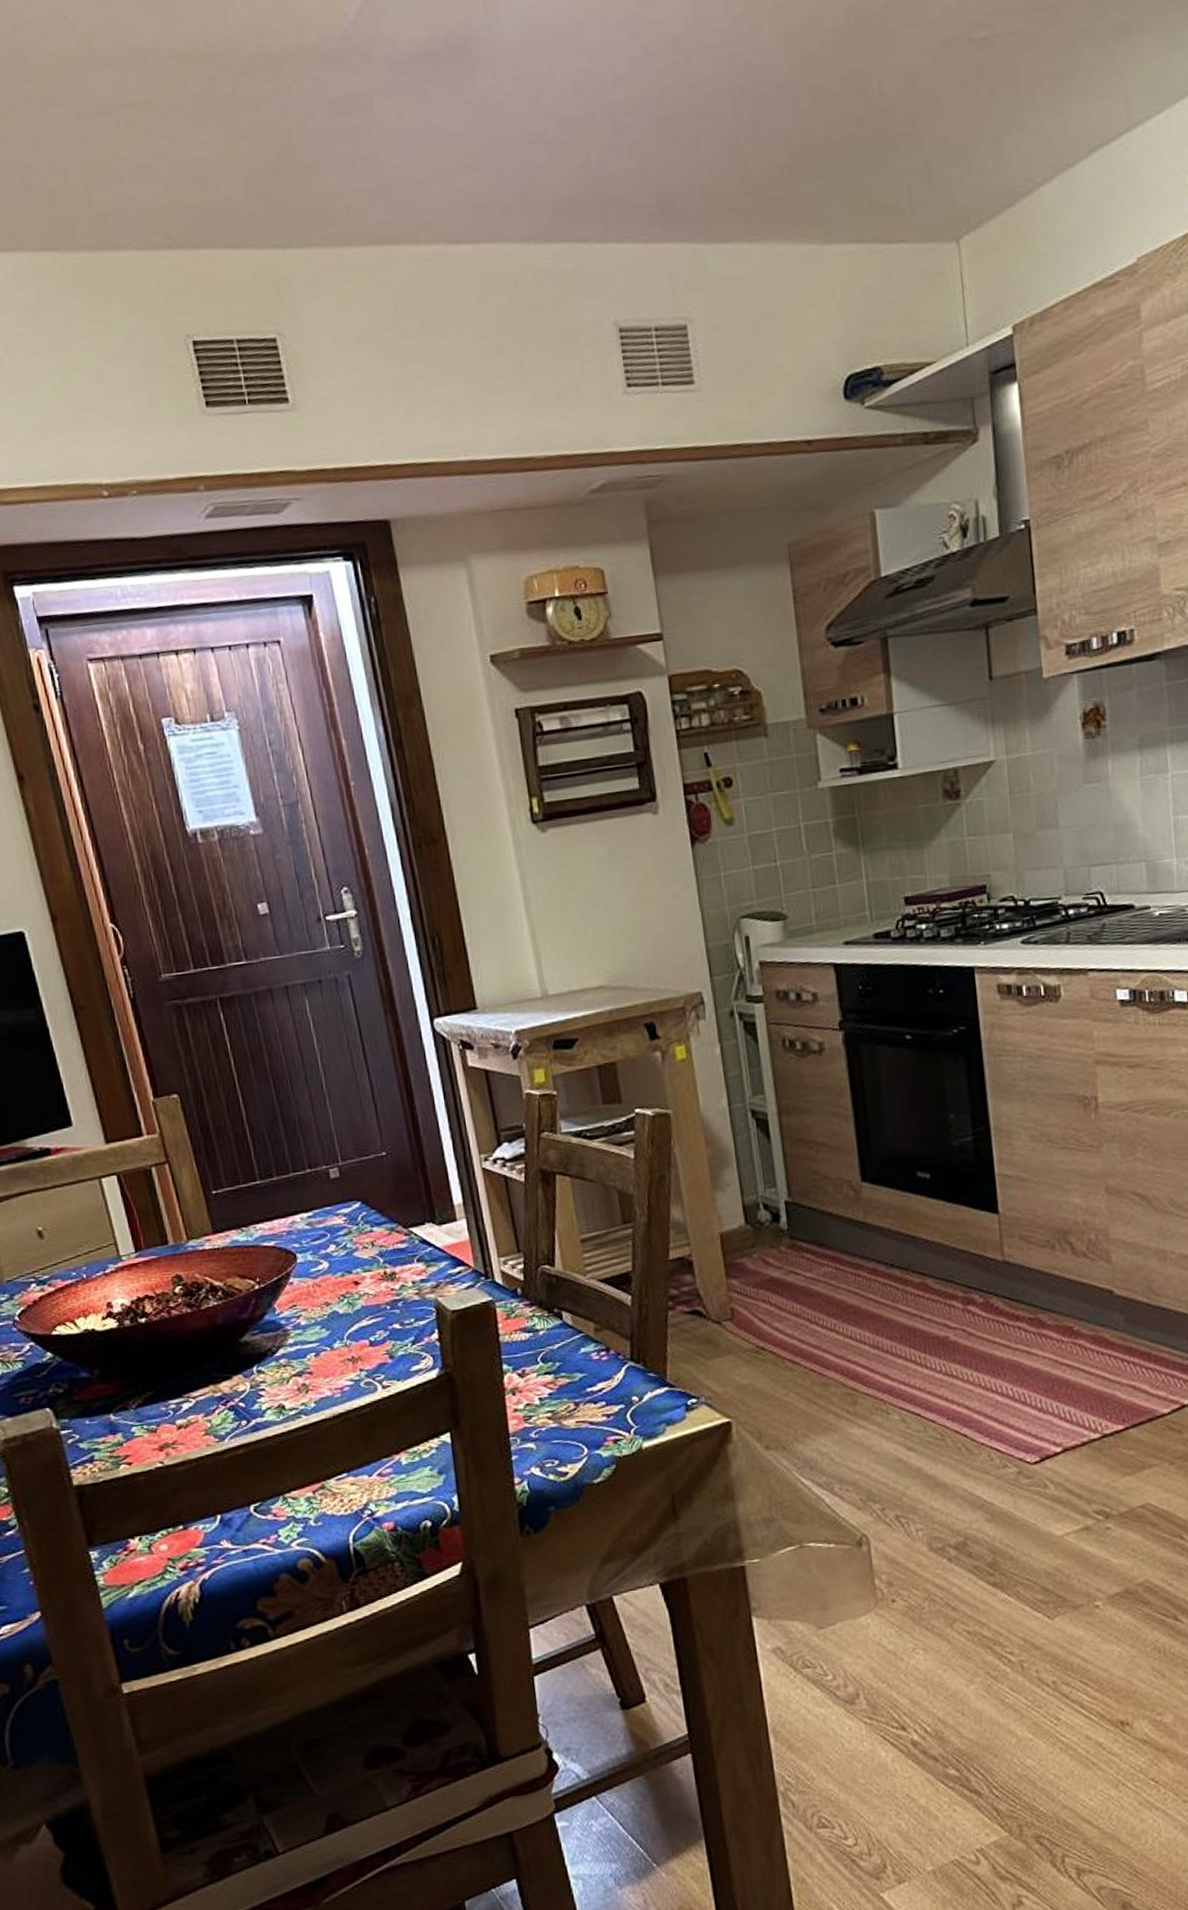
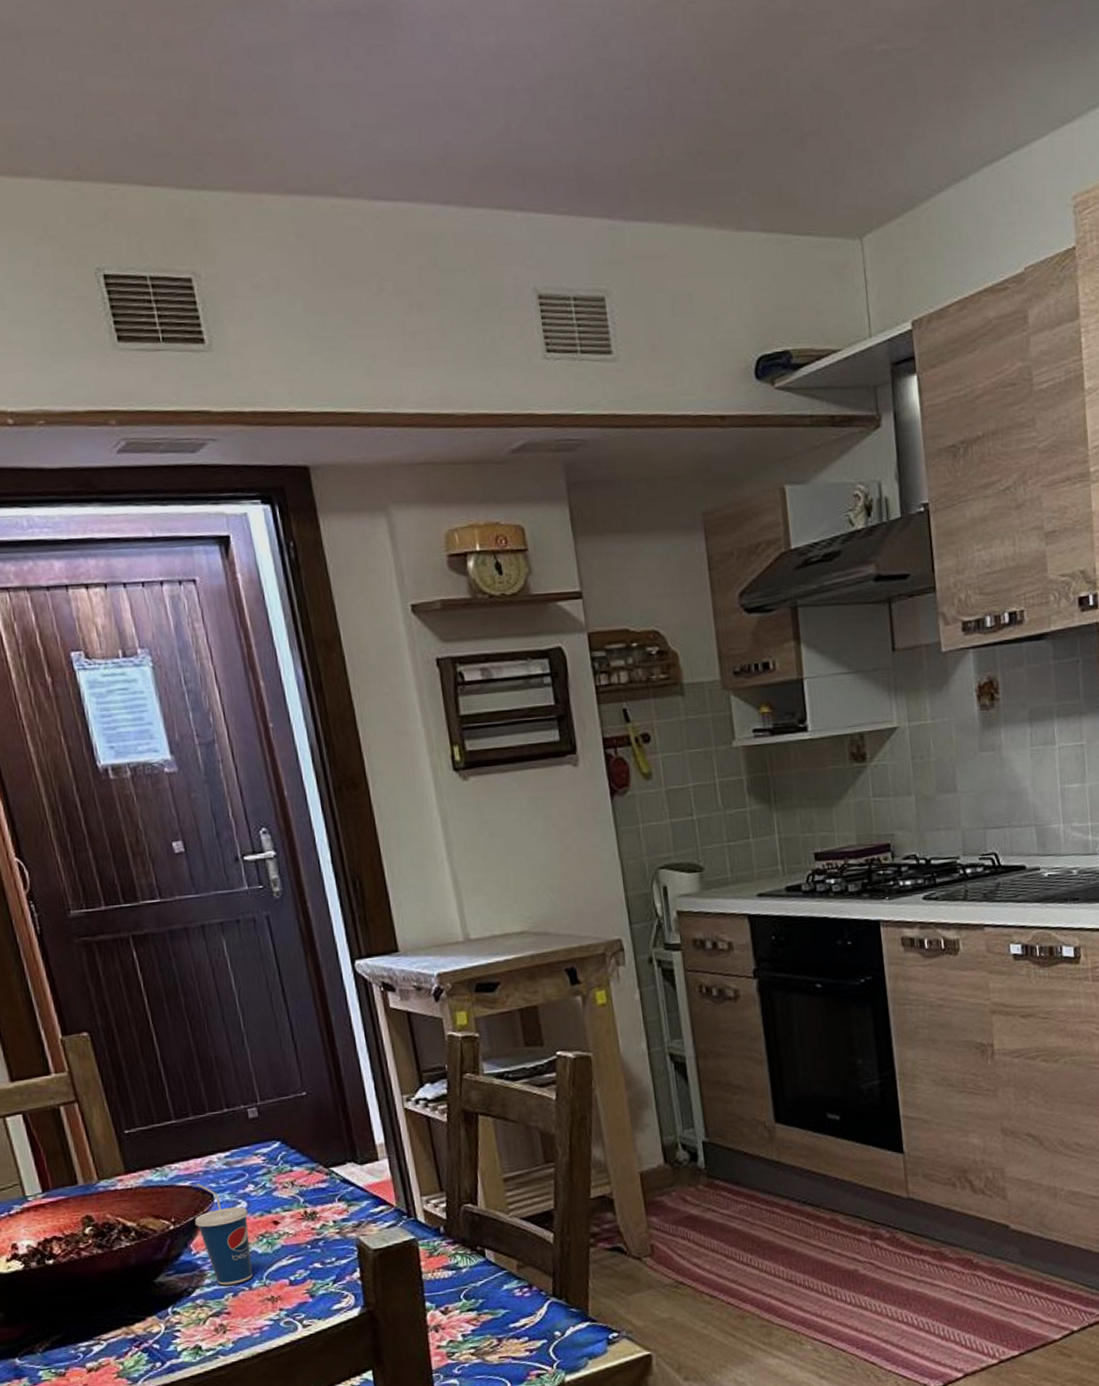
cup: none [278,1243,334,1345] -> present [195,1183,253,1286]

